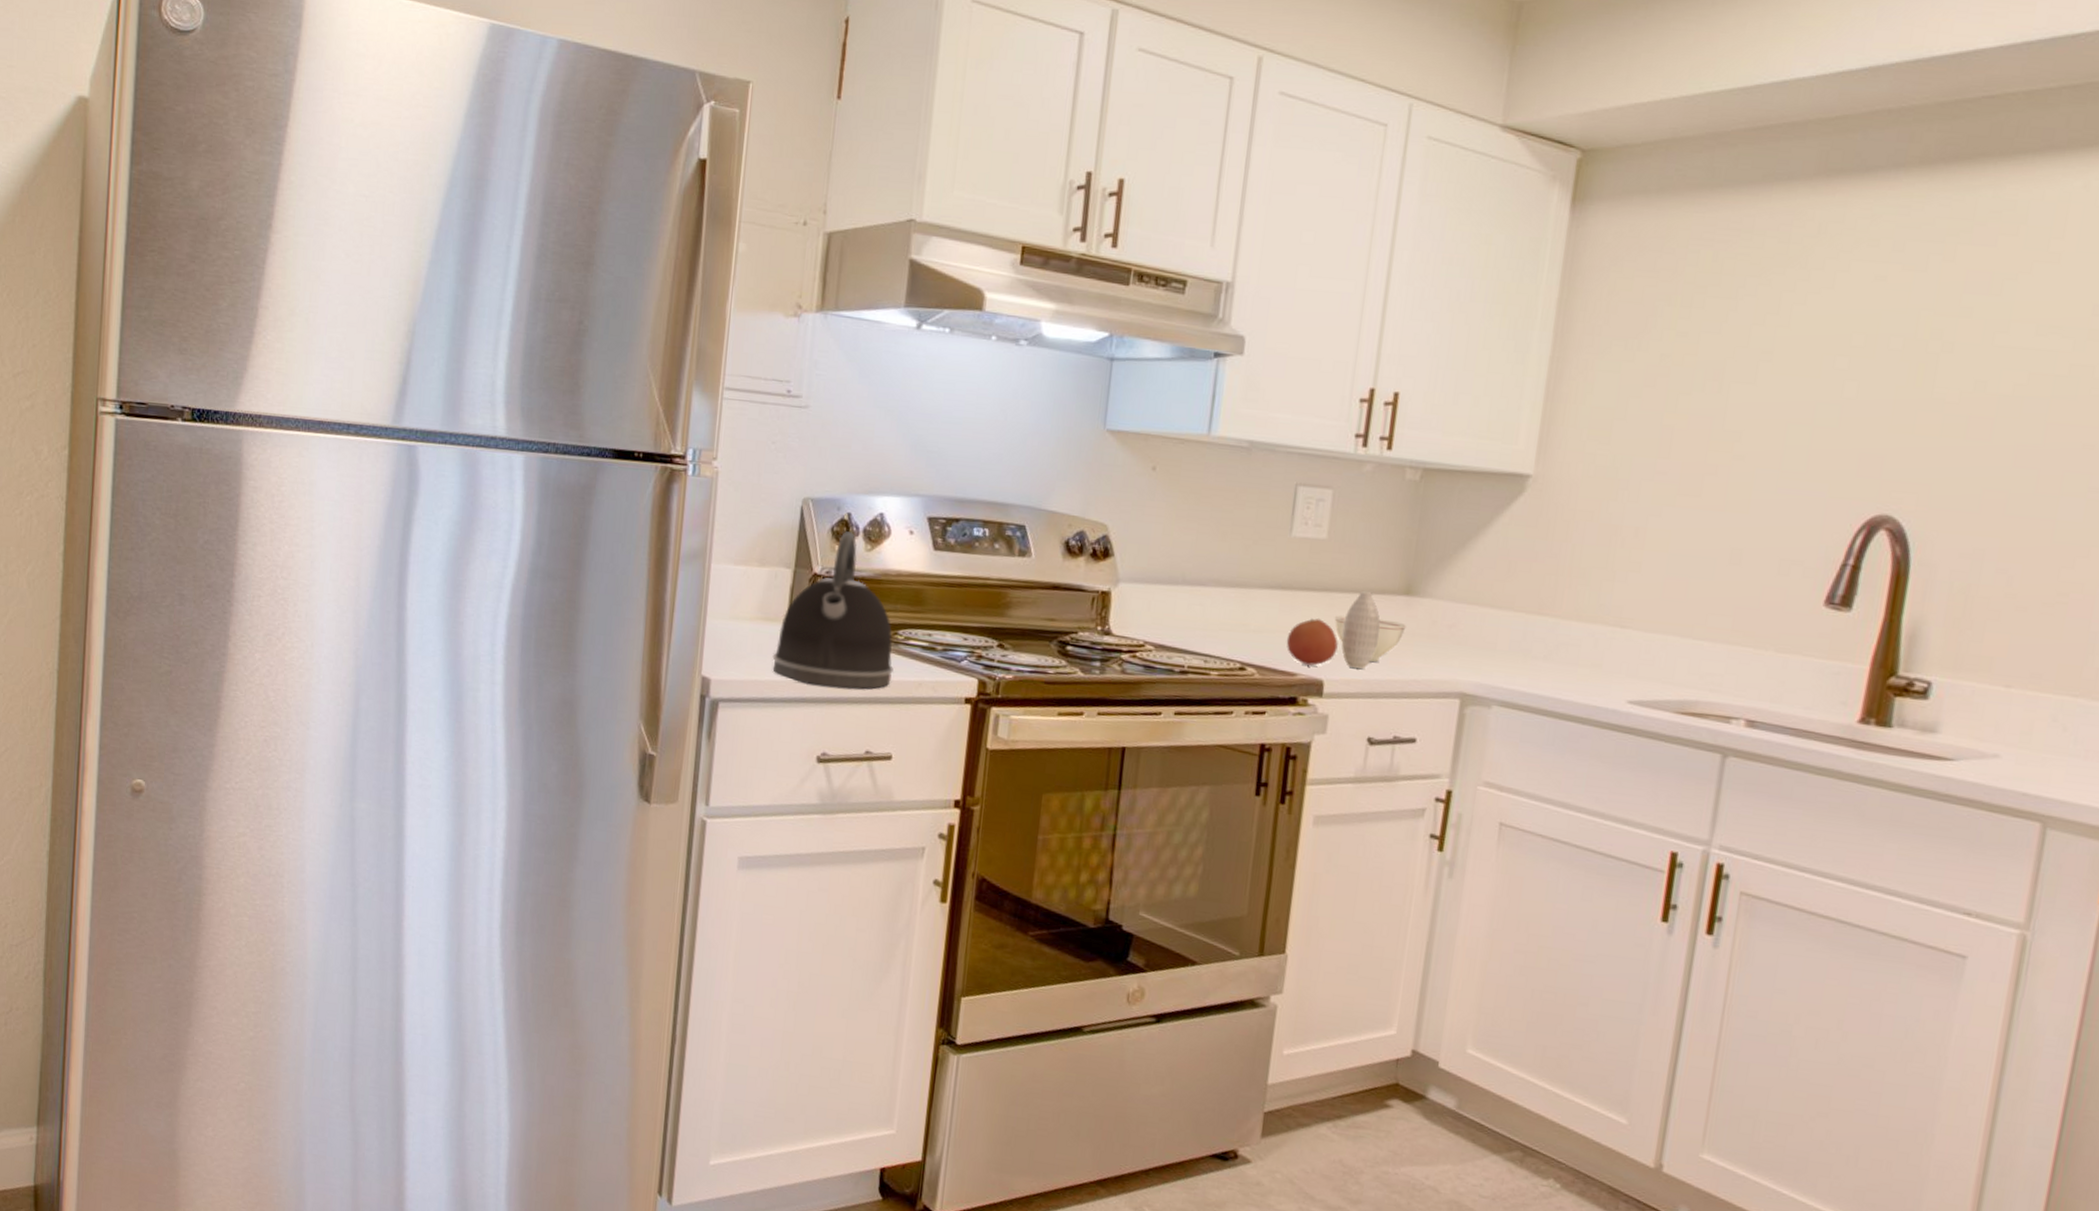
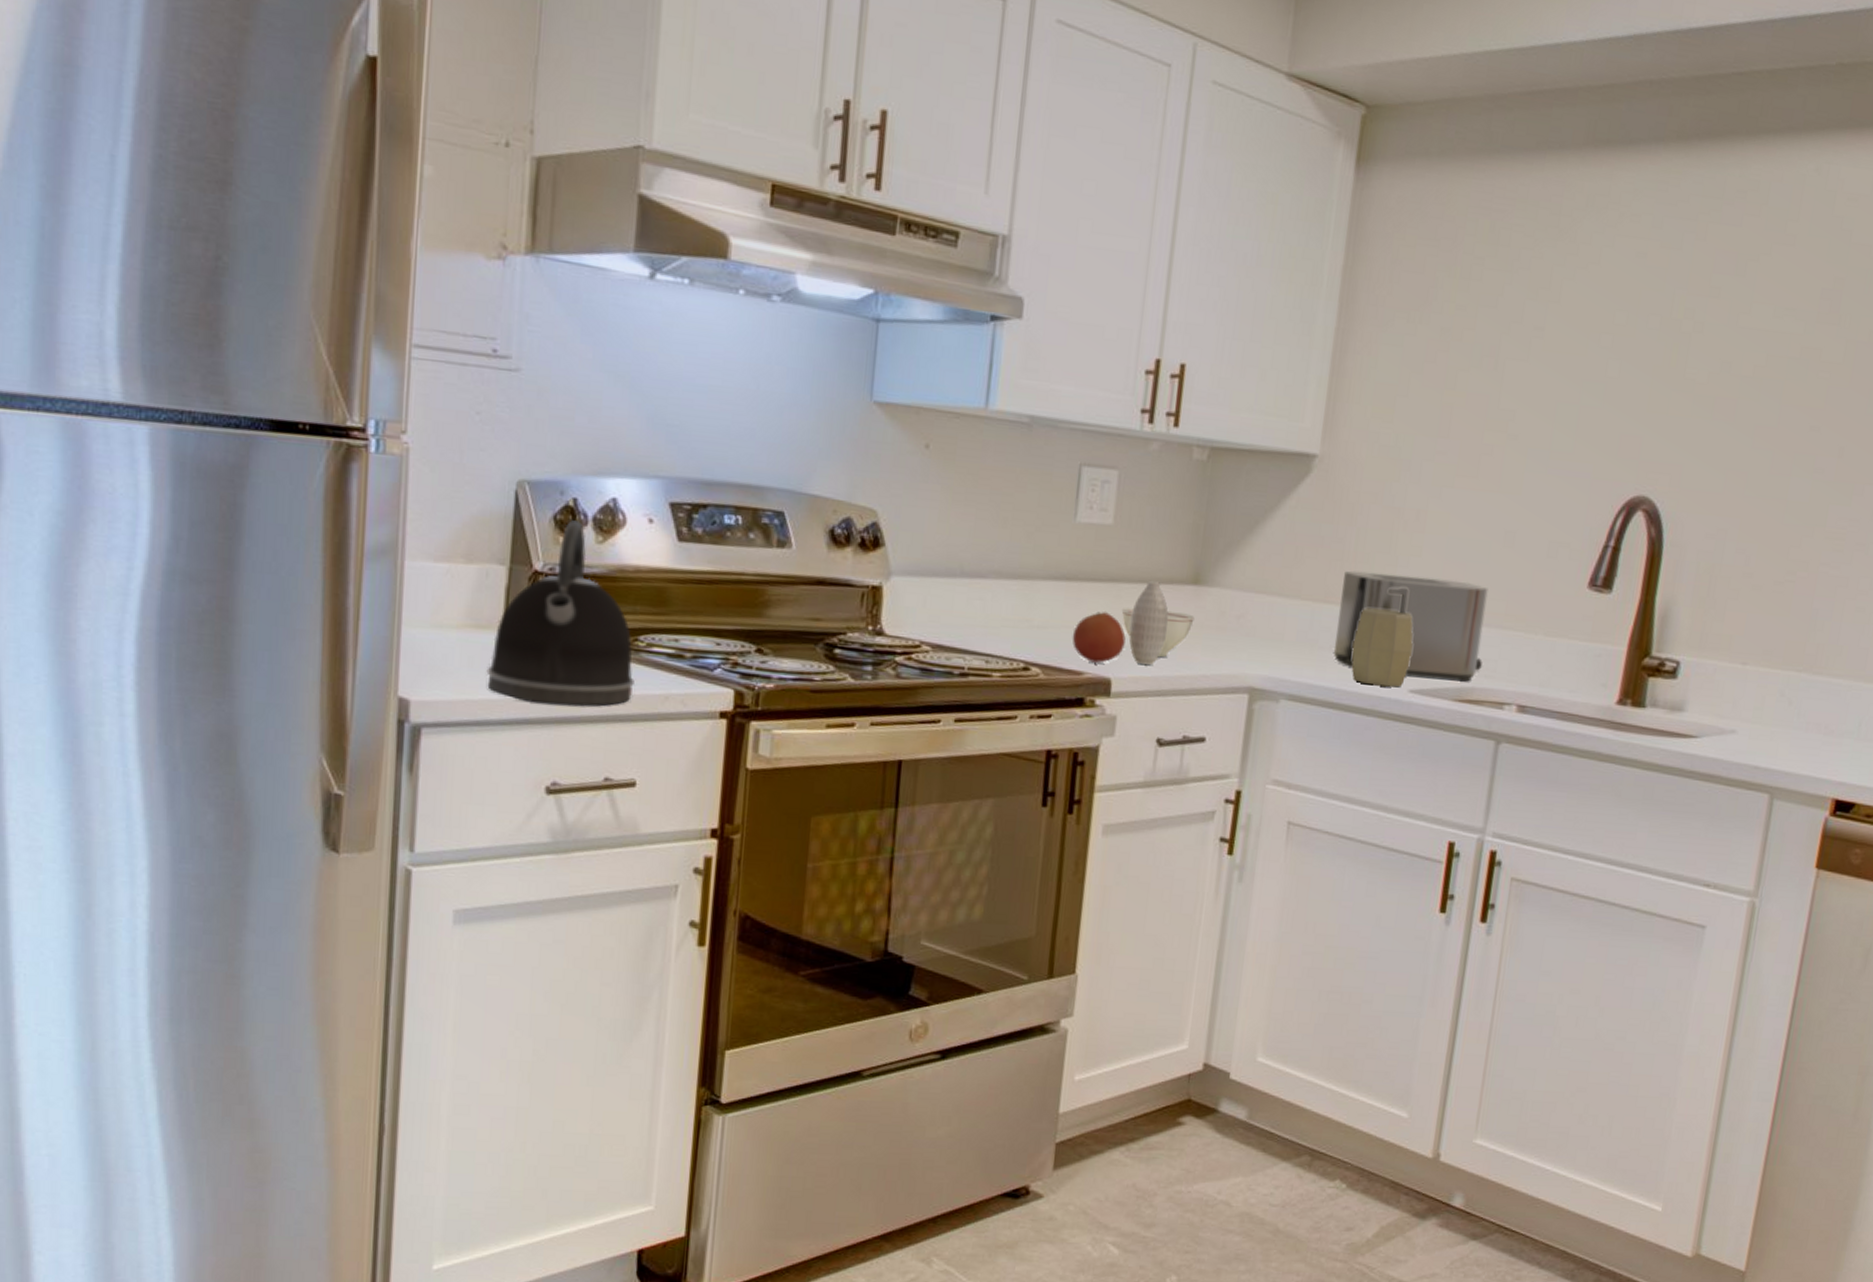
toaster: none [1547,584,1713,695] -> present [1333,570,1488,682]
soap dispenser: none [1566,601,1632,698] -> present [1351,587,1413,688]

